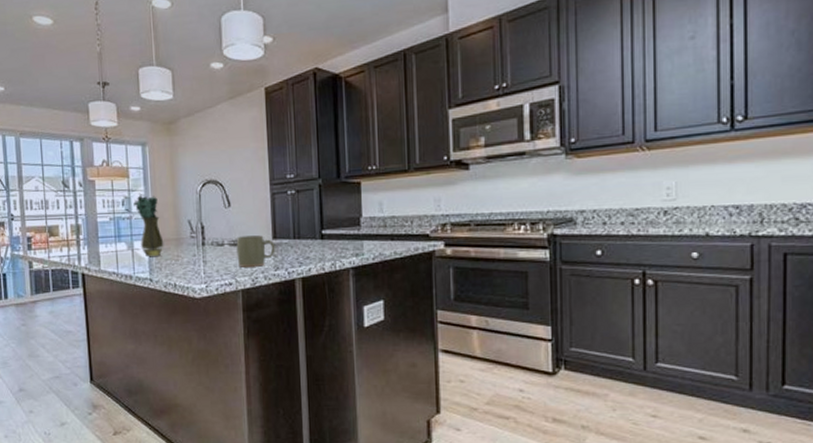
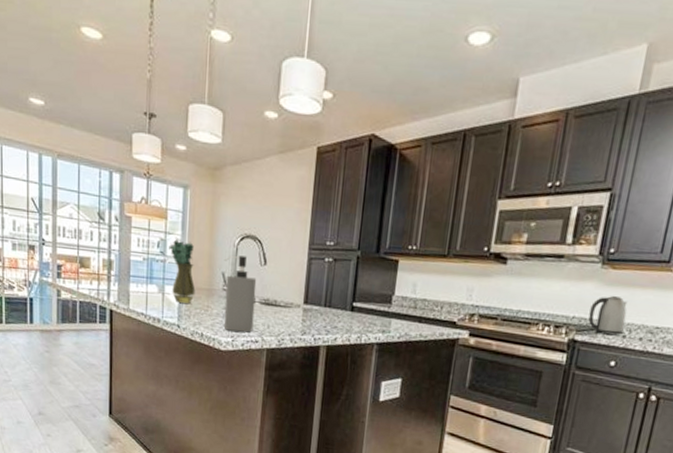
soap dispenser: none [188,201,226,277] -> present [223,255,257,333]
mug: present [236,235,275,267] -> none [266,296,305,329]
kettle: none [563,183,602,225] -> present [588,295,628,336]

